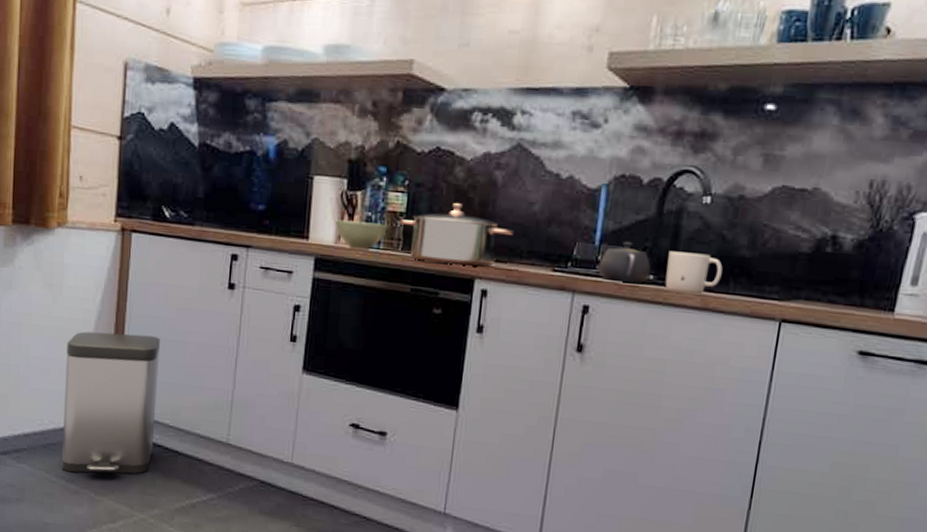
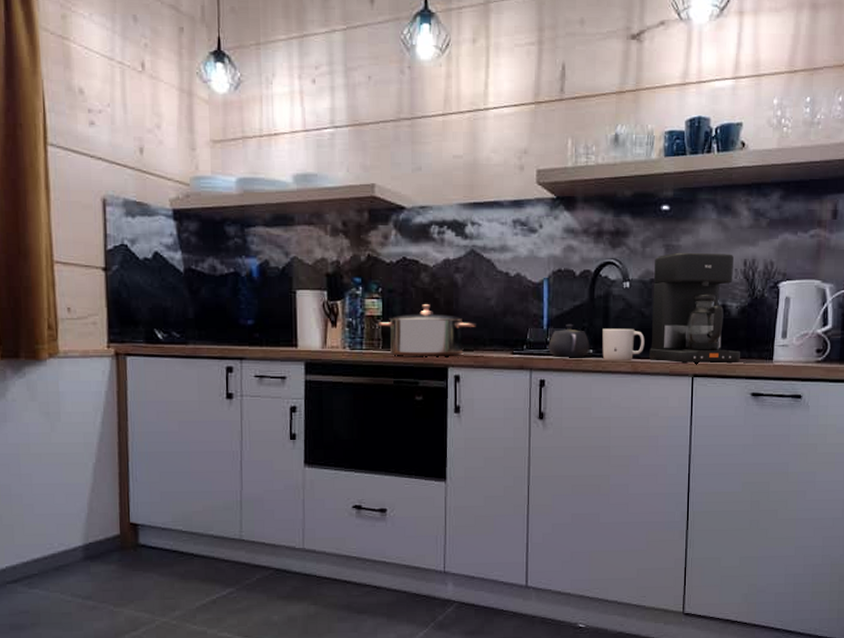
pedal bin: present [62,331,160,474] -> none [70,450,168,590]
bowl: present [335,220,389,252] -> none [320,327,369,353]
coffee maker: none [725,164,856,311] -> present [649,252,740,364]

